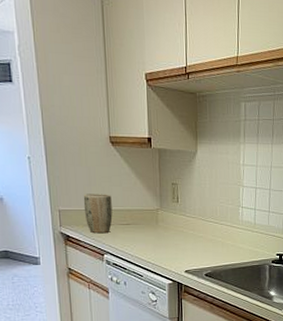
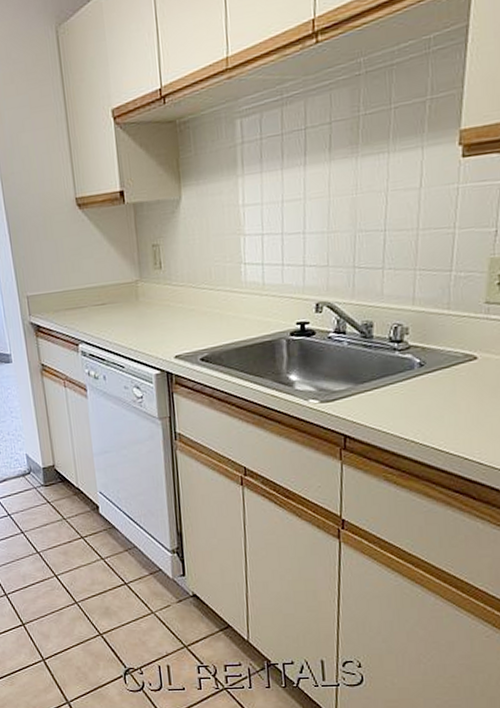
plant pot: present [83,193,113,234] -> none [51,269,86,320]

